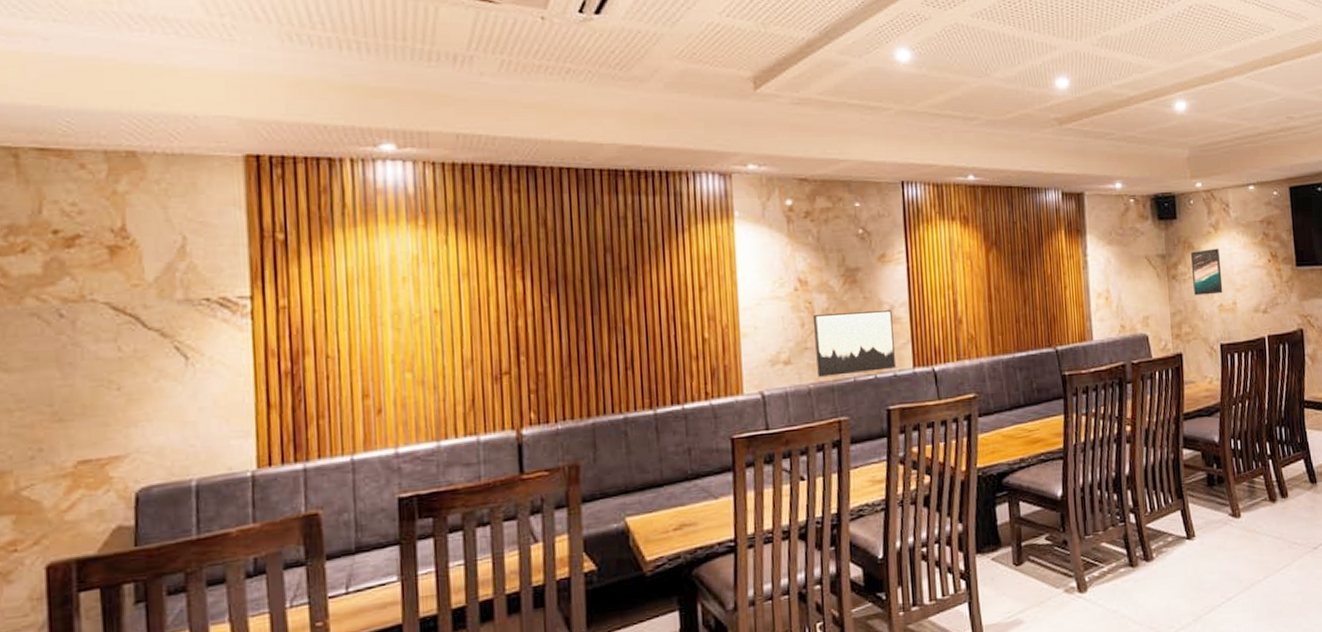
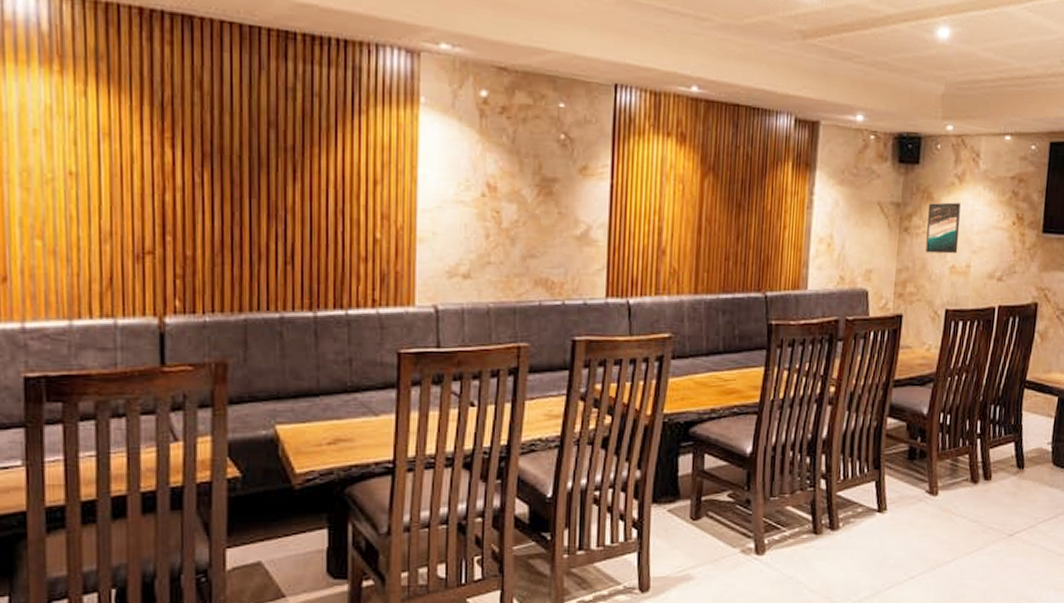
wall art: present [812,310,895,377] -> none [499,226,588,297]

